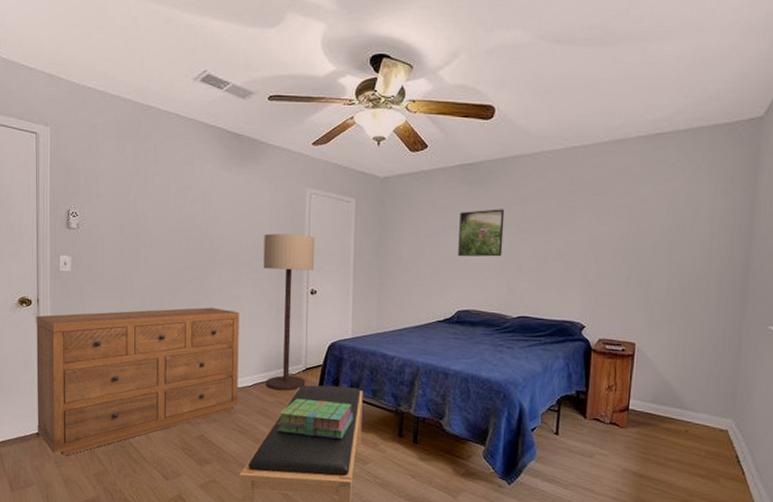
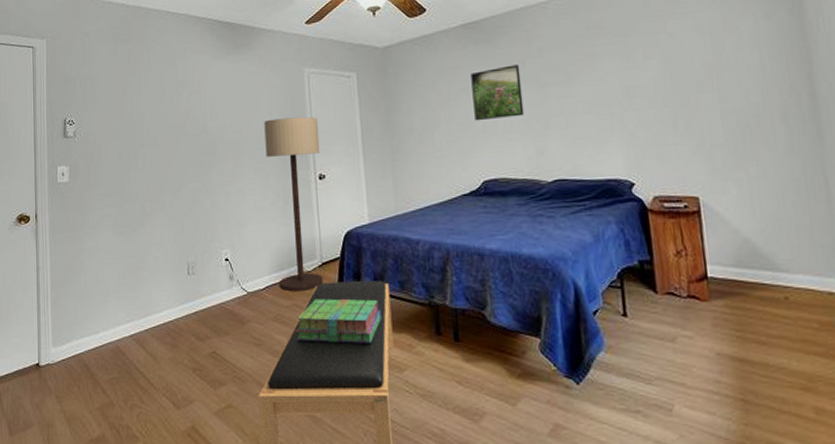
dresser: present [36,307,240,456] -> none [34,205,252,389]

